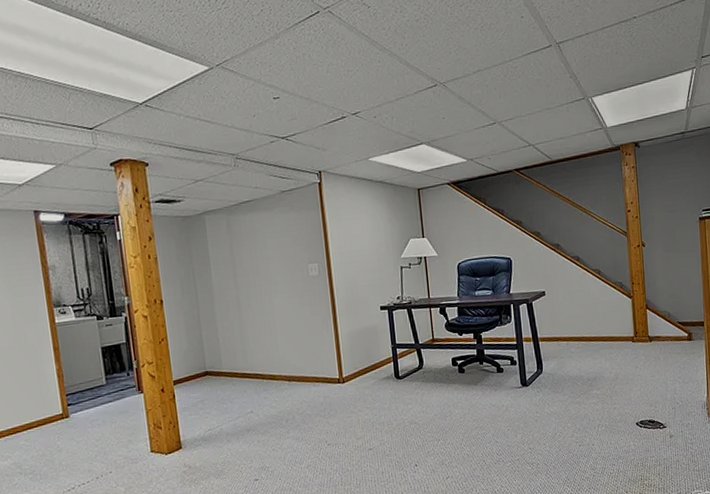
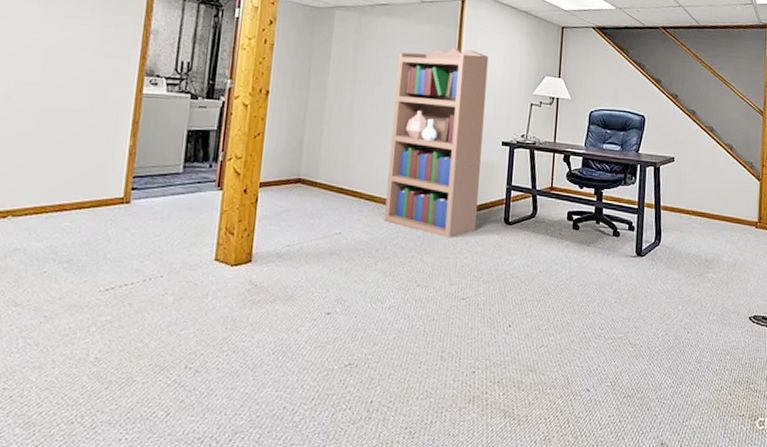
bookcase: none [270,228,371,400] -> present [384,47,489,238]

